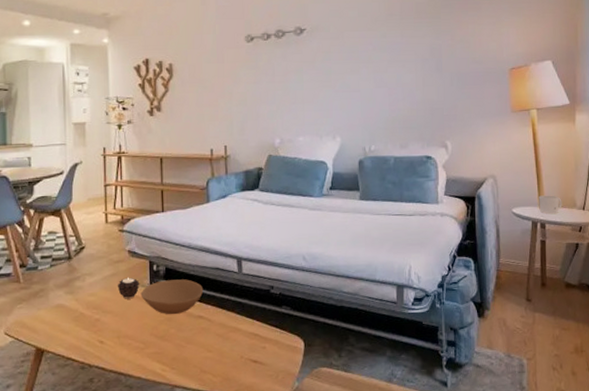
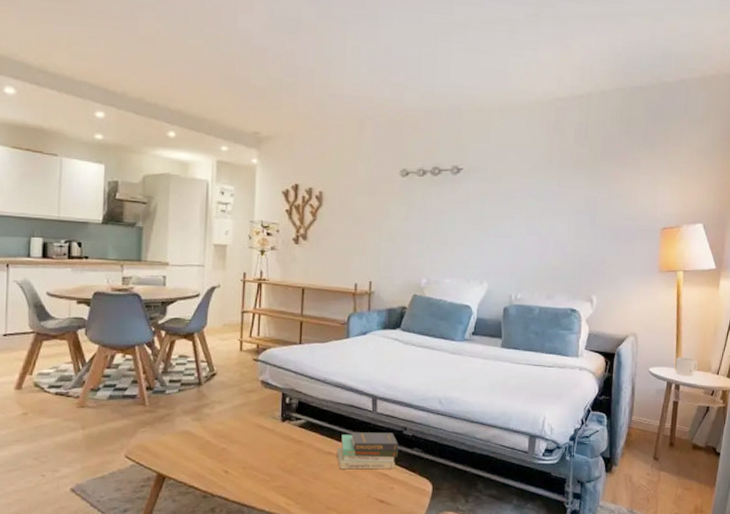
candle: present [117,277,140,299] -> none [247,408,271,430]
bowl: present [140,279,204,315] -> none [270,414,336,449]
books: none [206,292,267,332] -> present [336,432,398,470]

